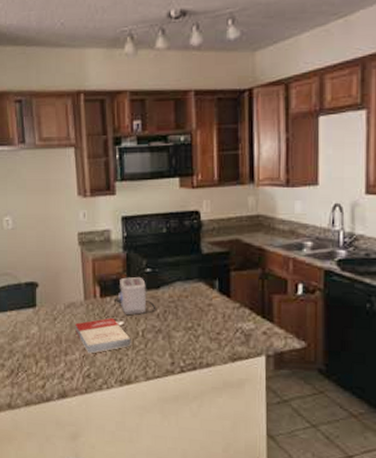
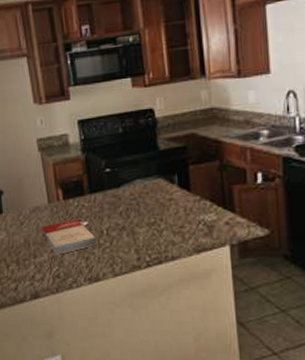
toaster: present [115,276,156,316] -> none [77,177,119,216]

